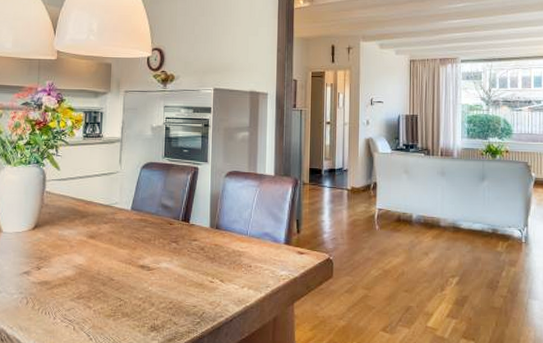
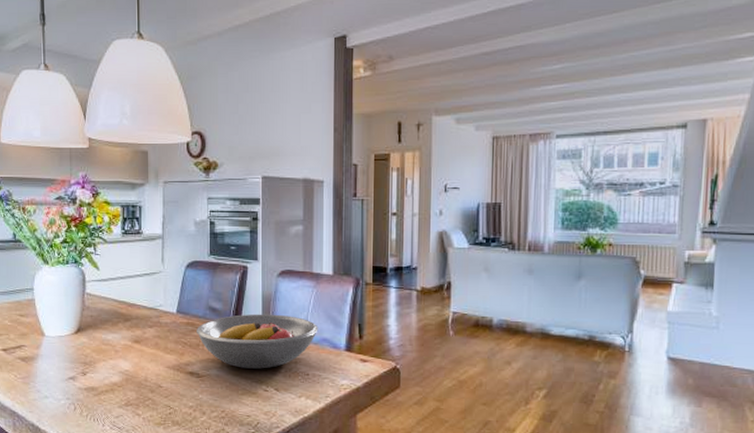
fruit bowl: none [149,210,261,262] -> present [197,314,318,369]

